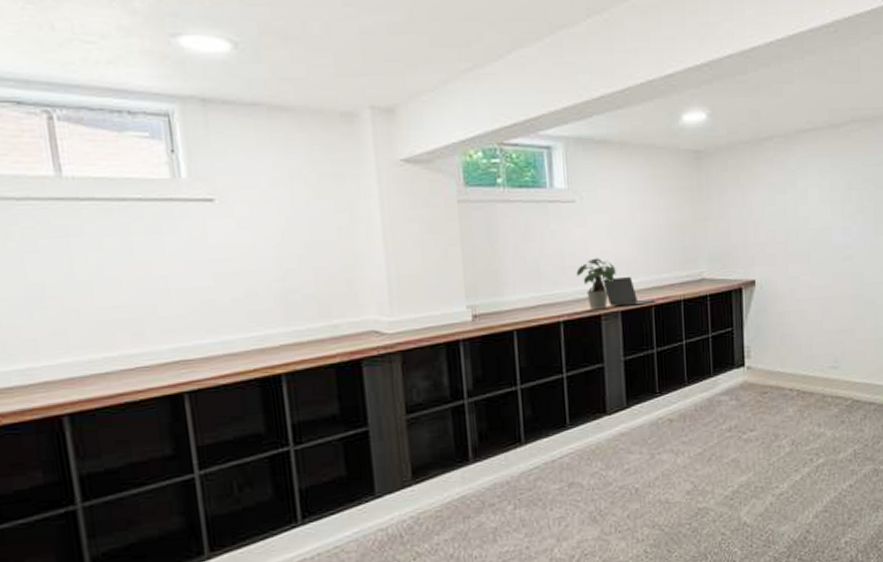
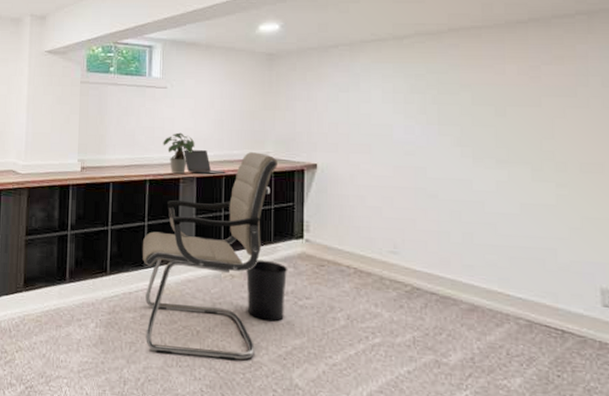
office chair: none [563,273,713,522] -> present [143,152,277,361]
waste bin: none [685,396,731,463] -> present [246,260,288,322]

